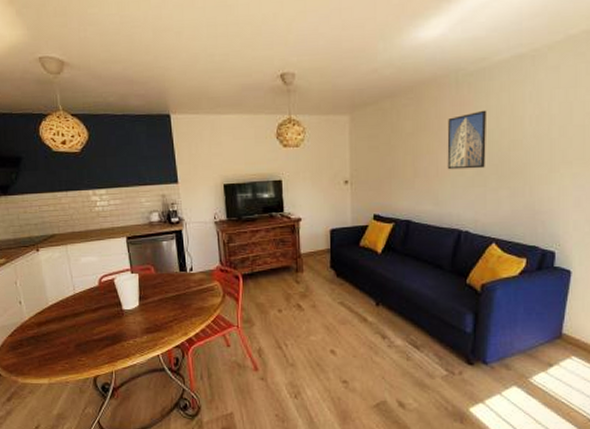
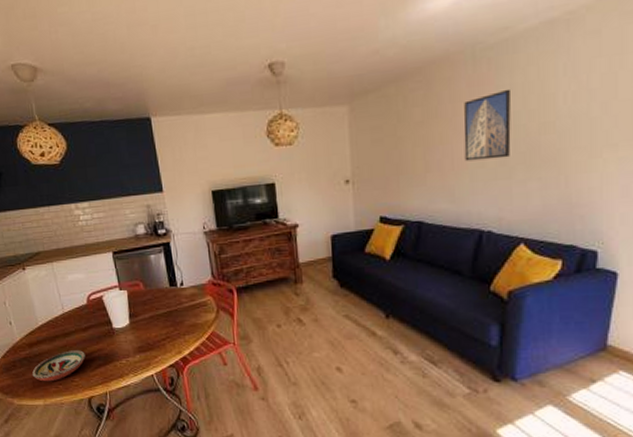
decorative bowl: none [39,330,94,361] -> present [32,350,86,382]

